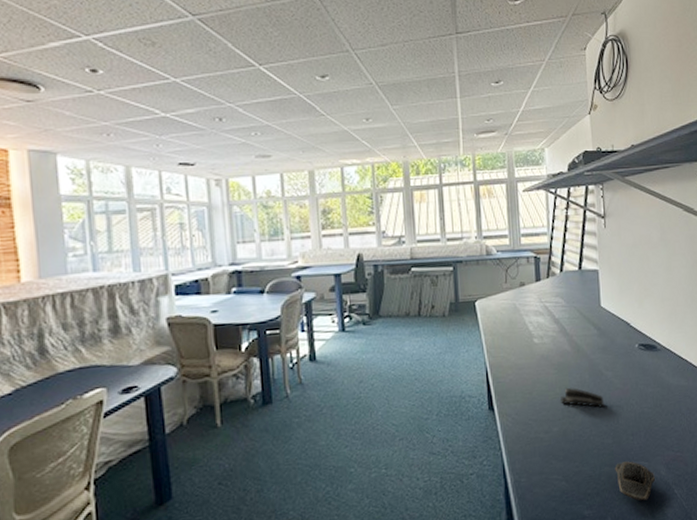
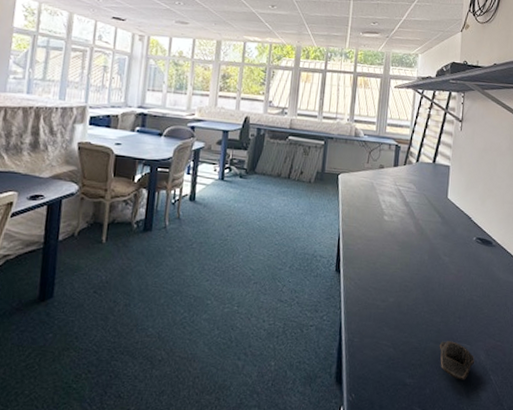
stapler: present [560,387,605,408] -> none [400,264,439,288]

